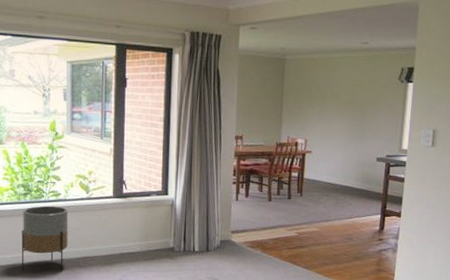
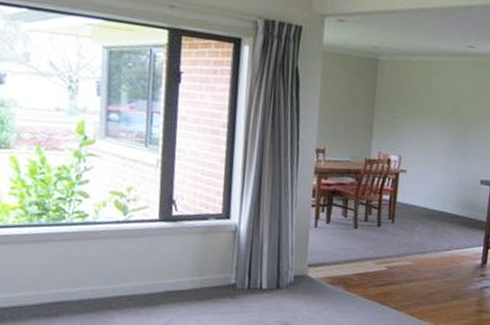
planter: present [21,205,69,271] -> none [31,229,99,315]

